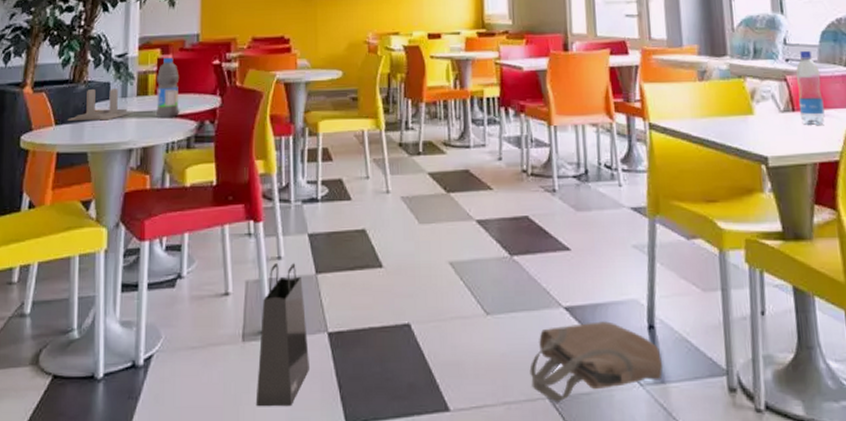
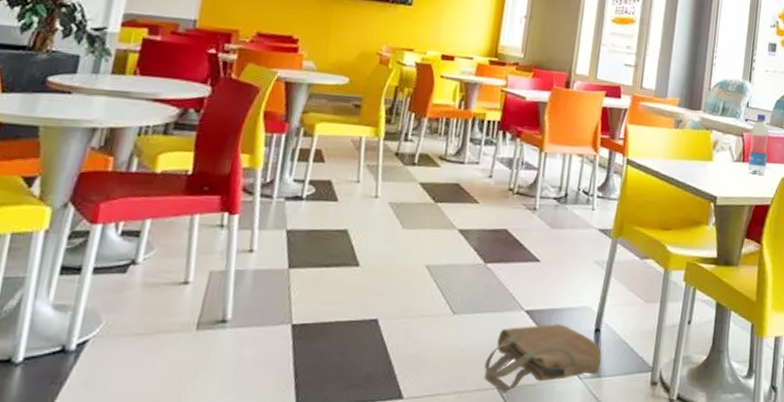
napkin holder: present [67,89,135,122] -> none [18,60,106,95]
water bottle: present [156,57,180,119] -> none [132,38,167,102]
shopping bag: present [255,263,309,406] -> none [201,256,273,392]

